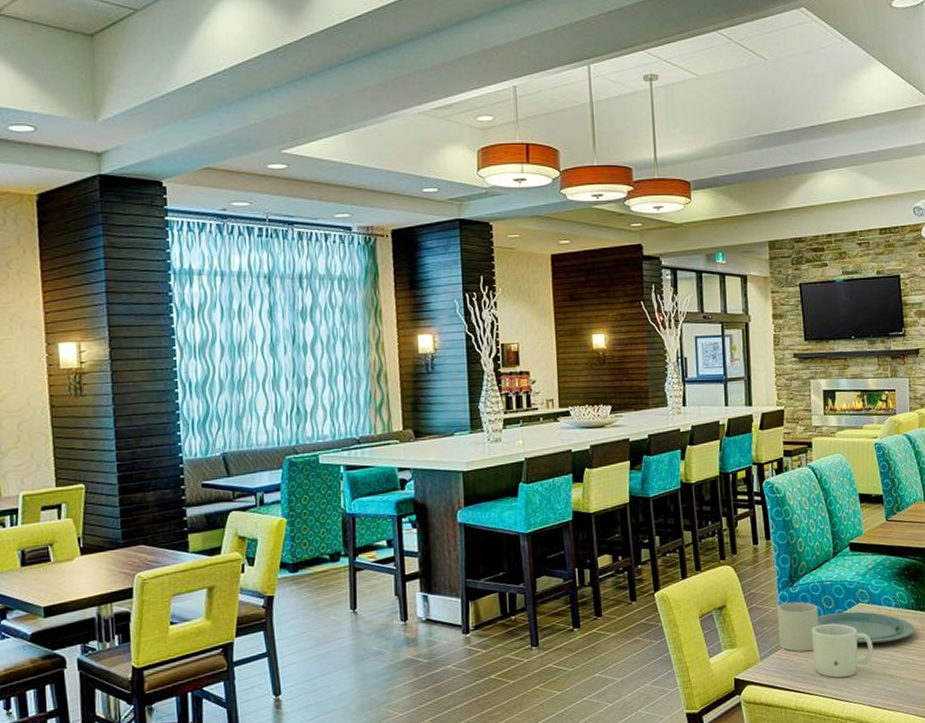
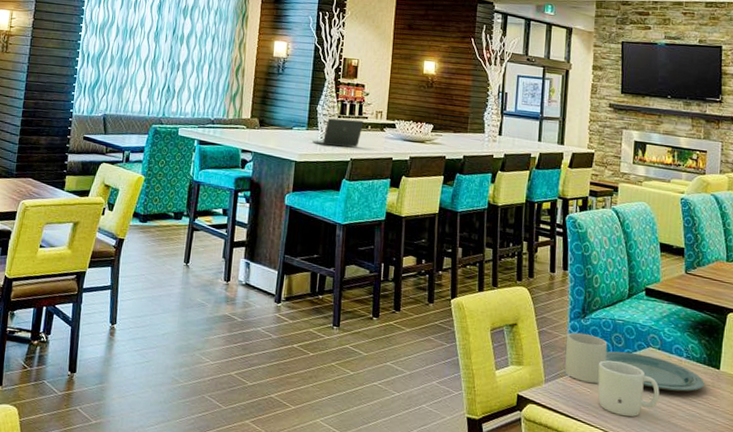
laptop: none [479,413,534,449] -> present [312,118,364,148]

